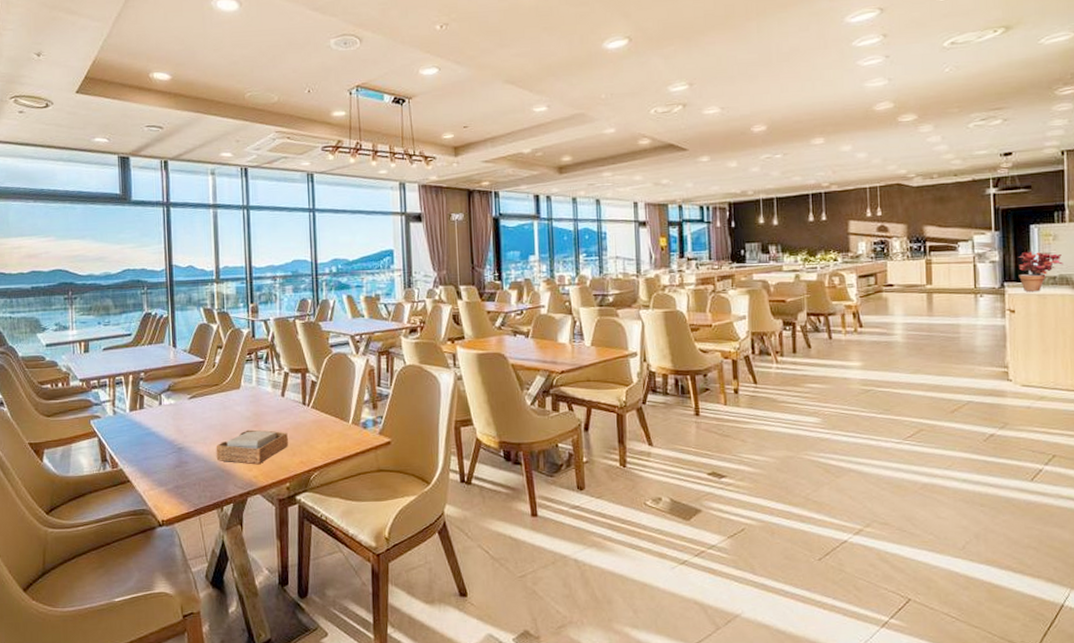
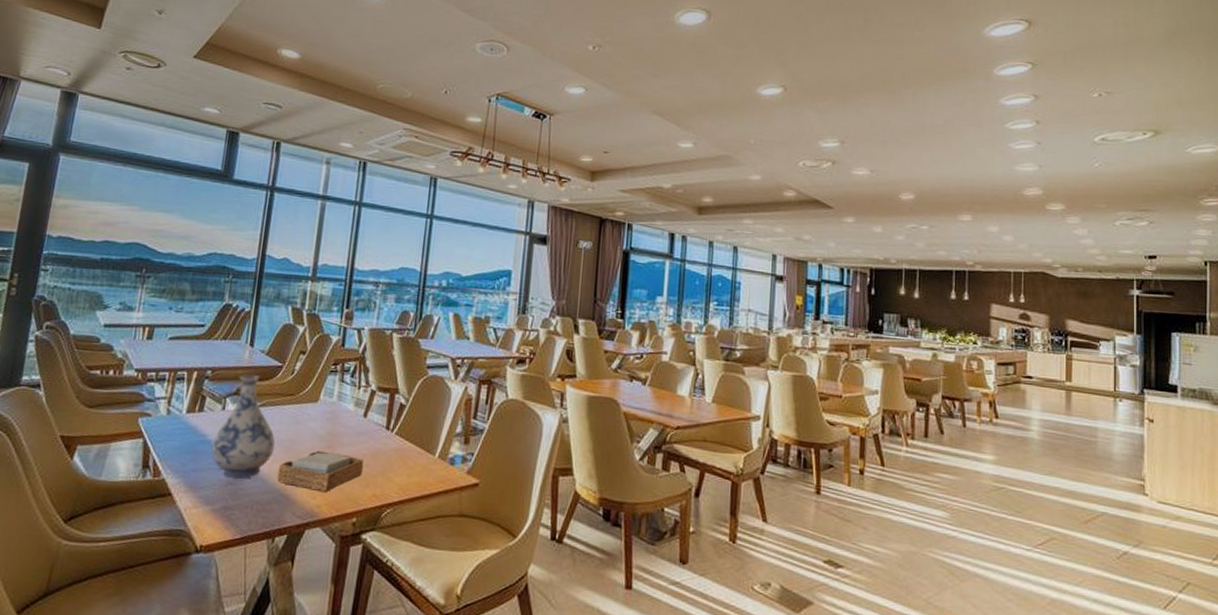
vase: none [156,372,210,462] -> present [211,375,276,479]
potted plant: present [1018,251,1063,291] -> none [1159,359,1203,403]

